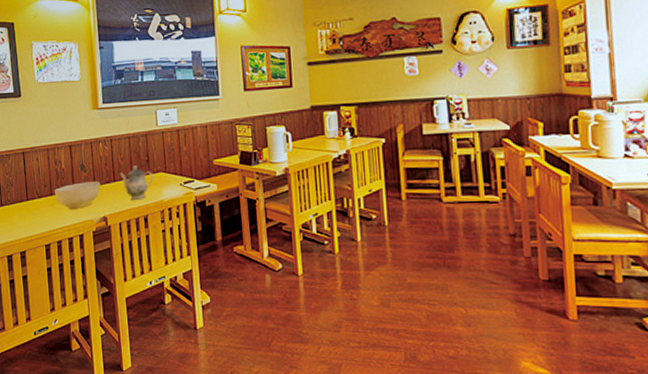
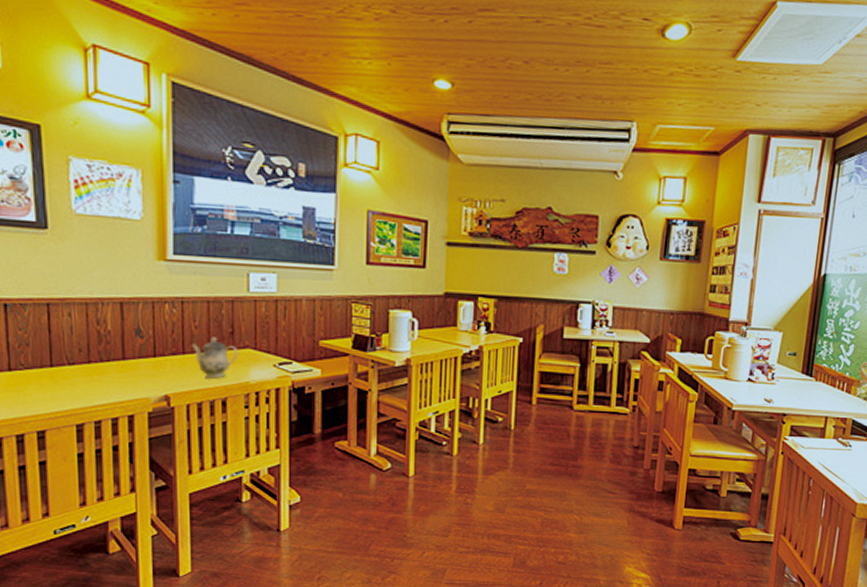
bowl: present [54,181,101,209] -> none [93,350,164,383]

